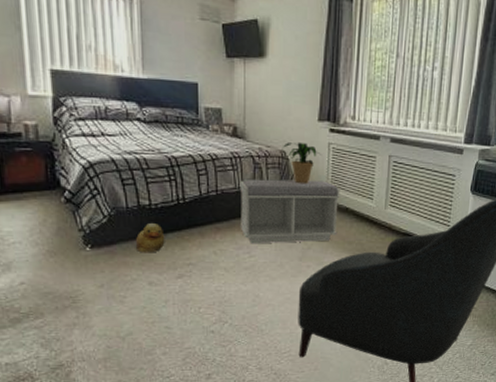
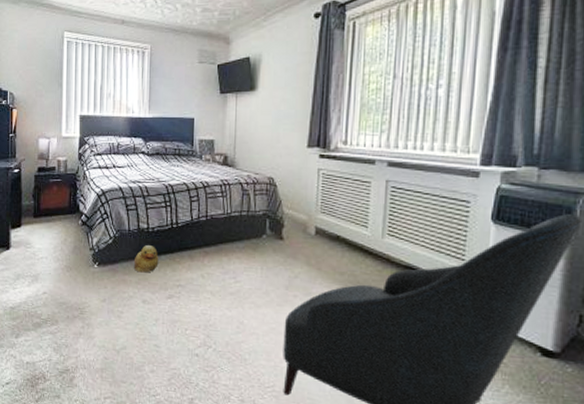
bench: present [239,179,340,244] -> none [227,205,331,270]
potted plant: present [282,142,322,183] -> none [270,168,311,210]

